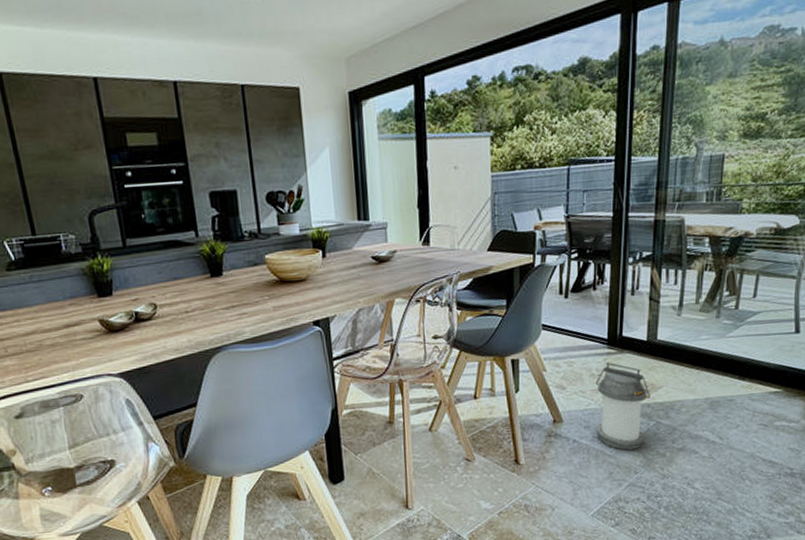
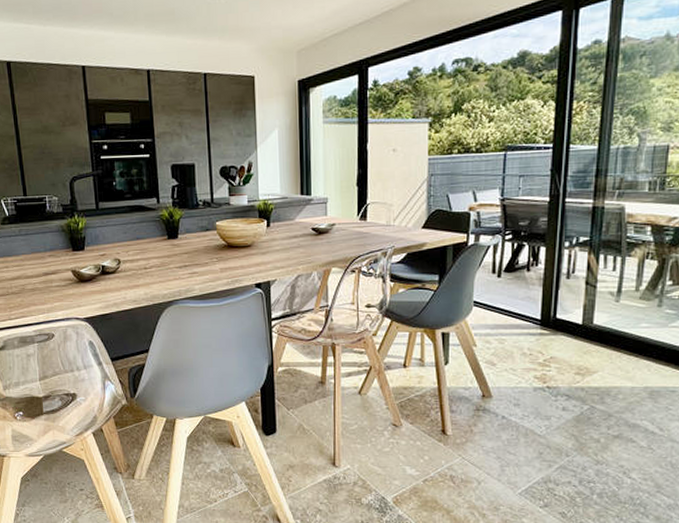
lantern: present [595,362,650,451] -> none [526,342,584,432]

